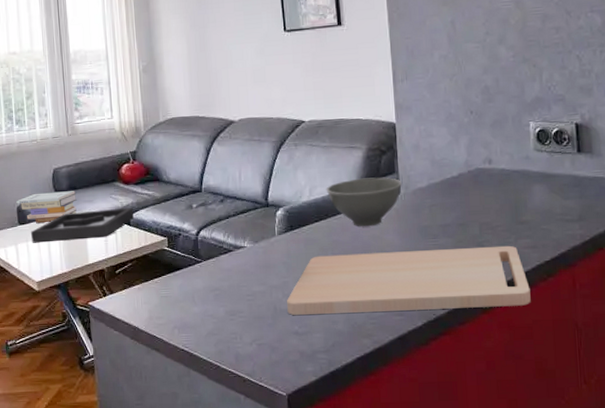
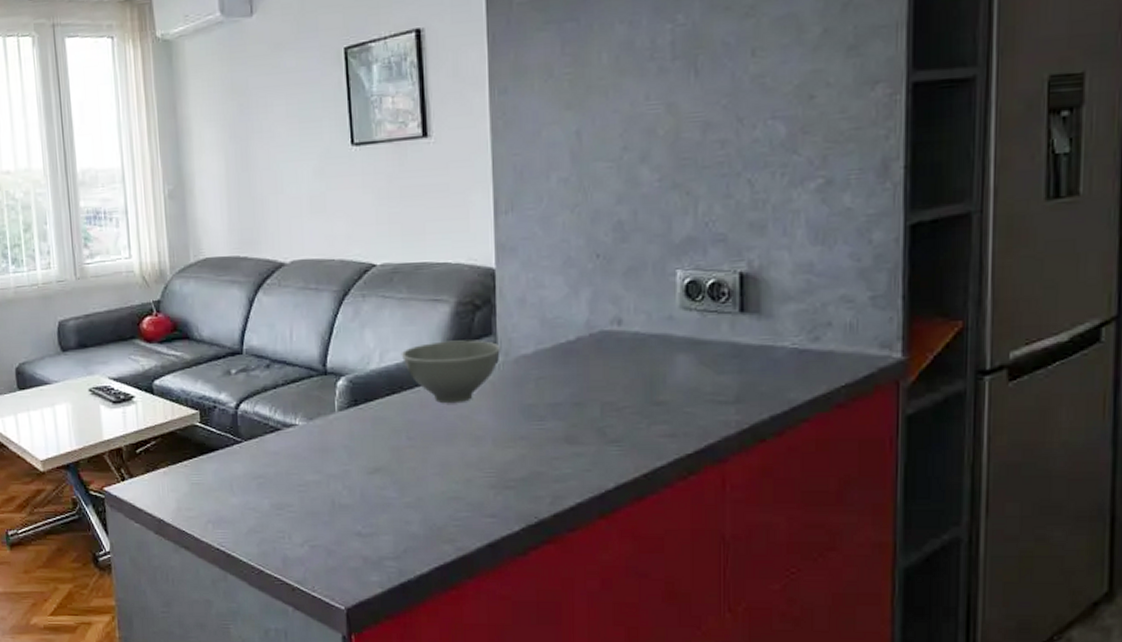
books: present [16,191,77,224] -> none [14,349,88,389]
decorative tray: present [30,208,135,243] -> none [32,372,159,413]
cutting board: present [287,245,531,315] -> none [348,432,664,512]

